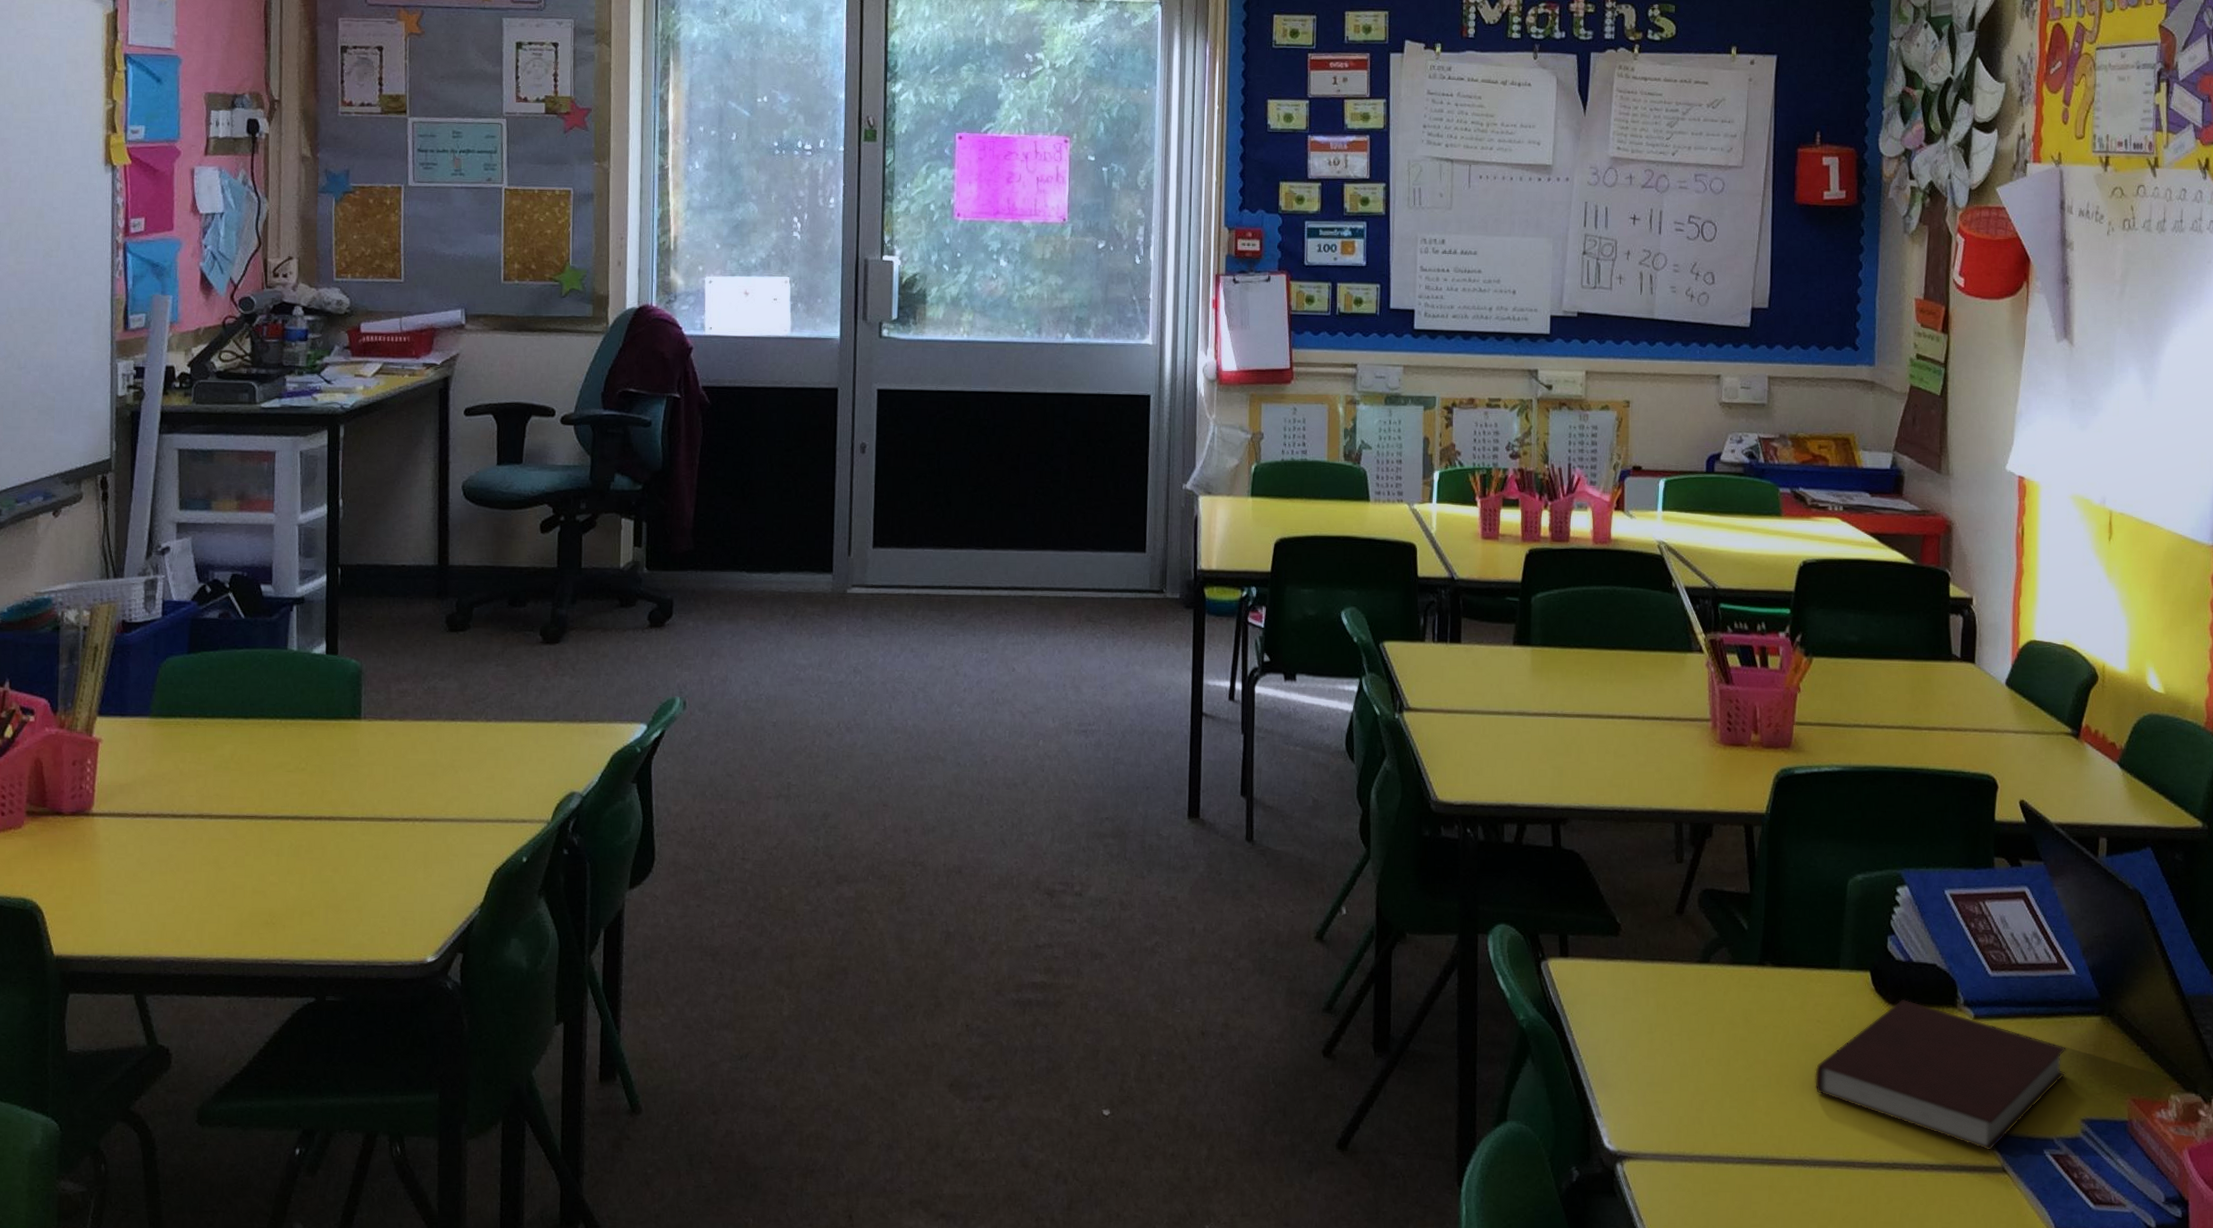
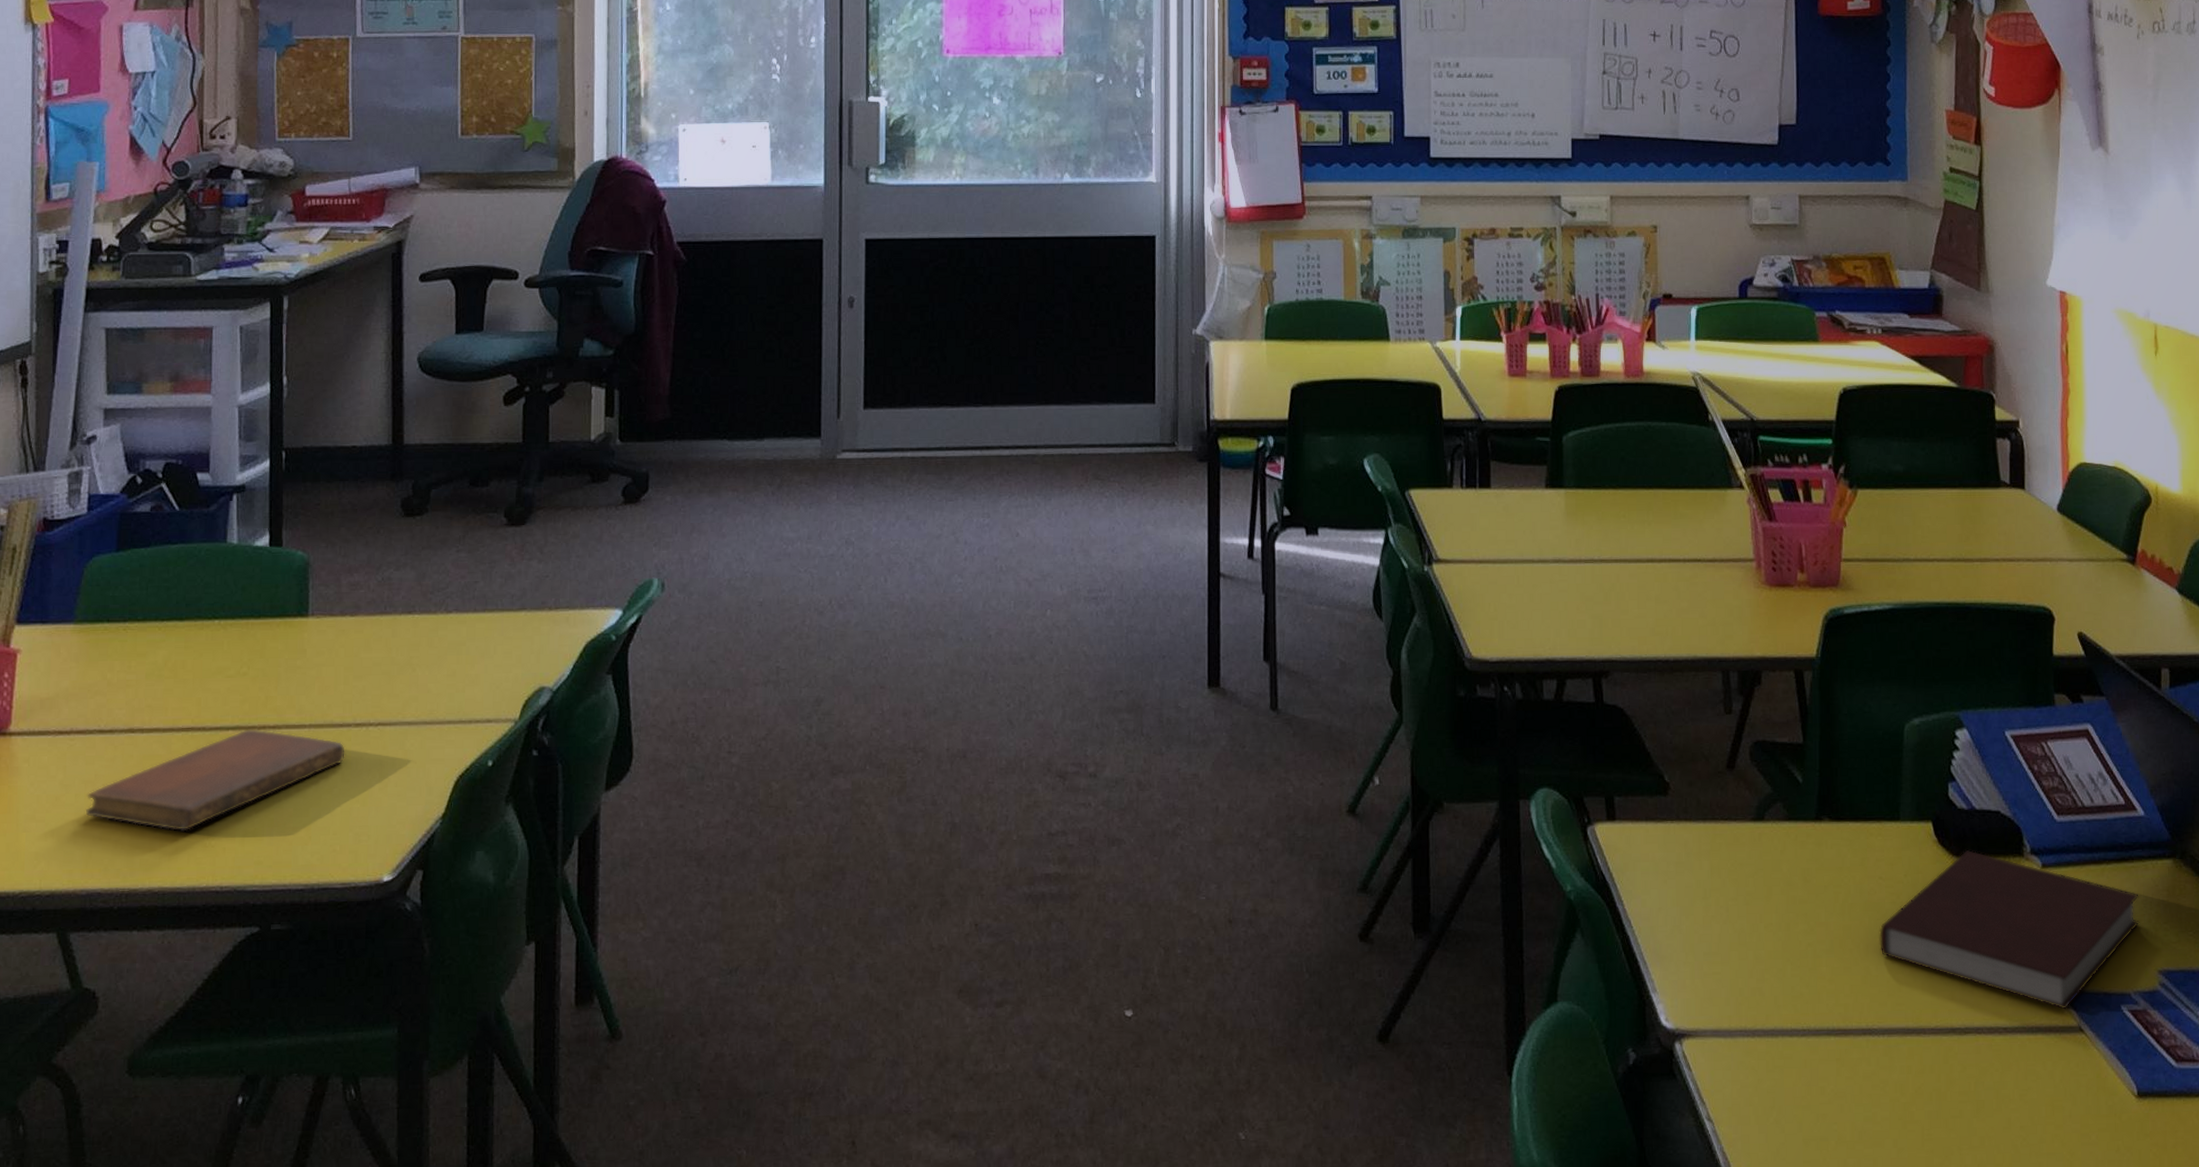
notebook: none [160,819,394,908] -> present [85,729,345,831]

